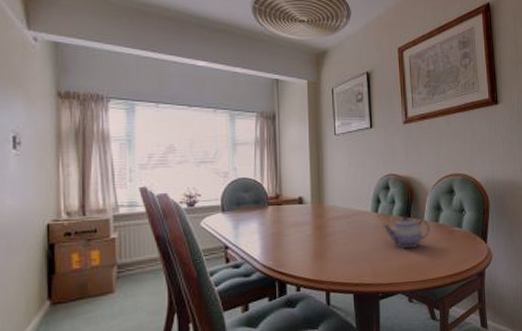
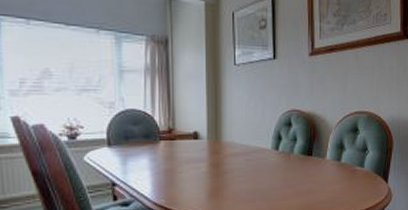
teapot: present [382,215,430,249] -> none [282,153,332,188]

